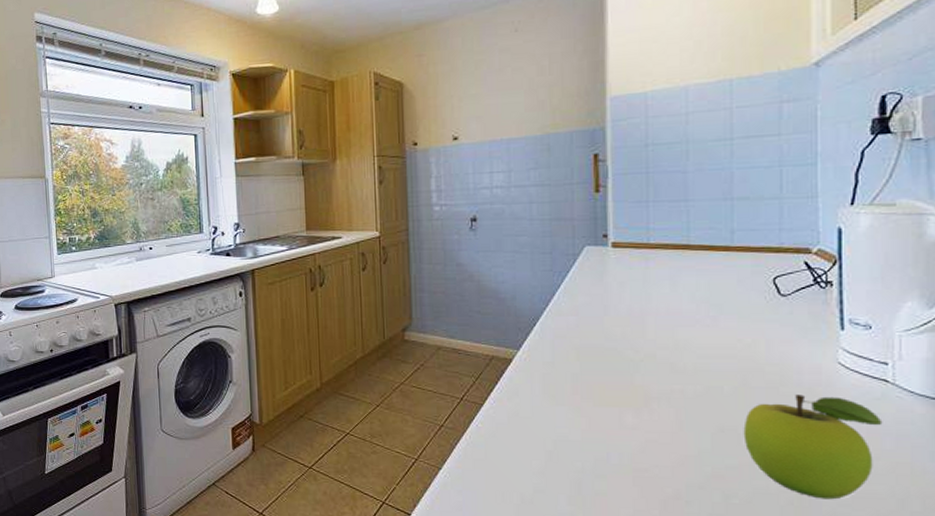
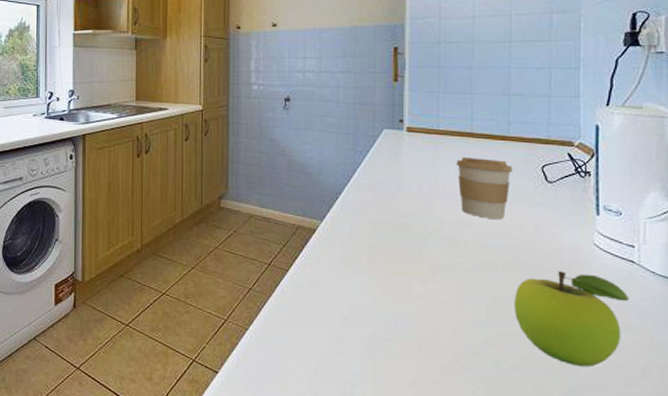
coffee cup: none [670,272,739,339] -> present [456,156,513,219]

